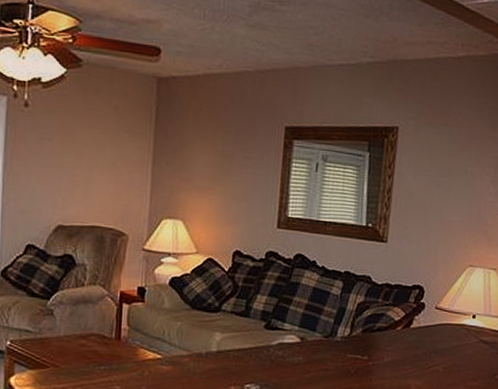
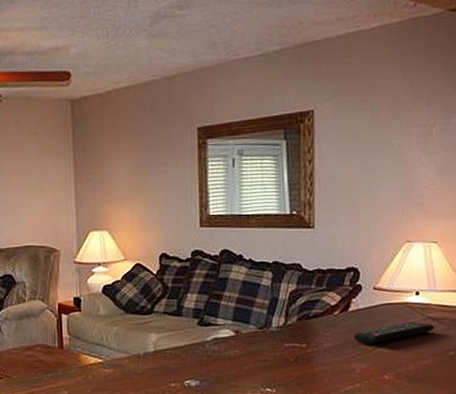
remote control: none [413,343,486,363] -> present [354,322,435,345]

